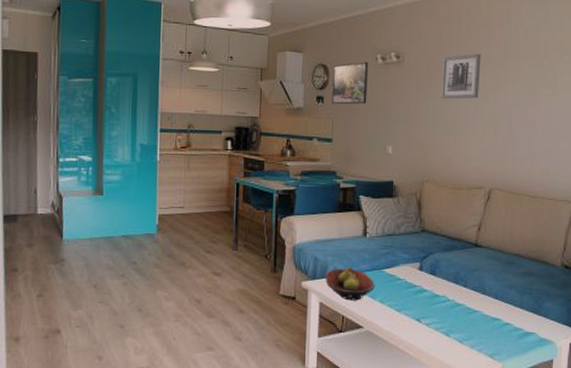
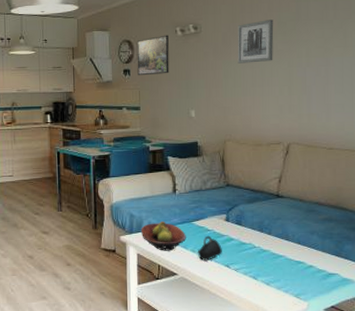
mug: none [386,285,413,313] -> present [197,235,222,261]

